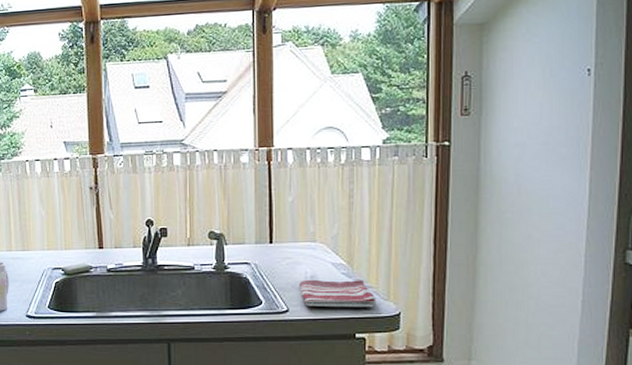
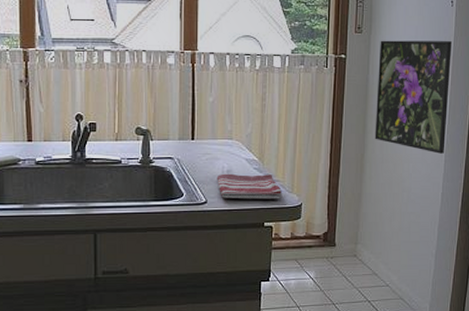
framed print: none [489,118,590,253] -> present [374,40,452,154]

